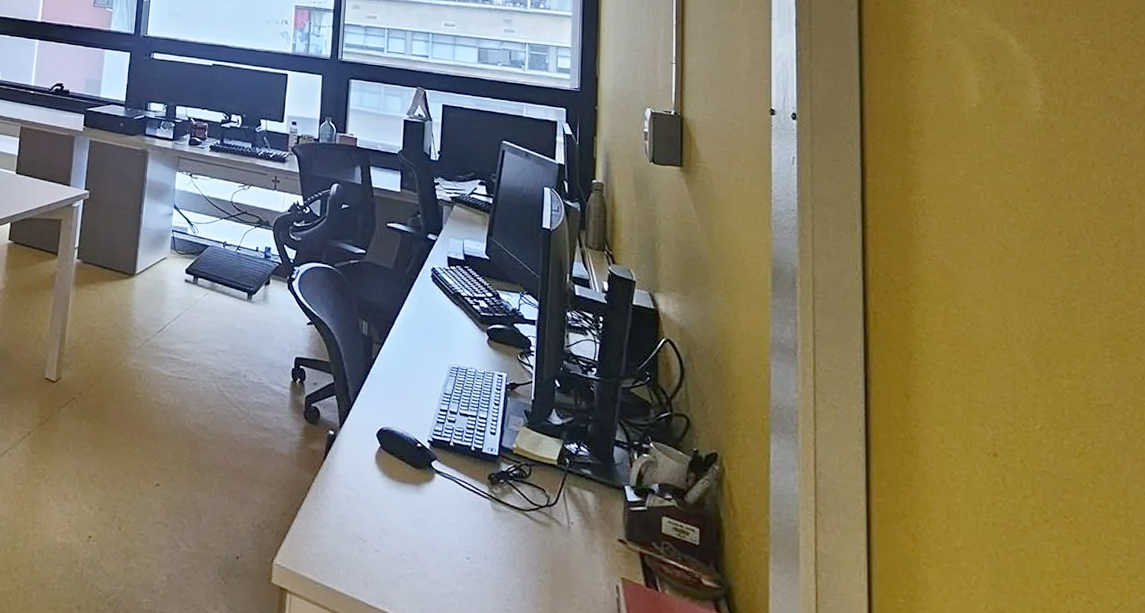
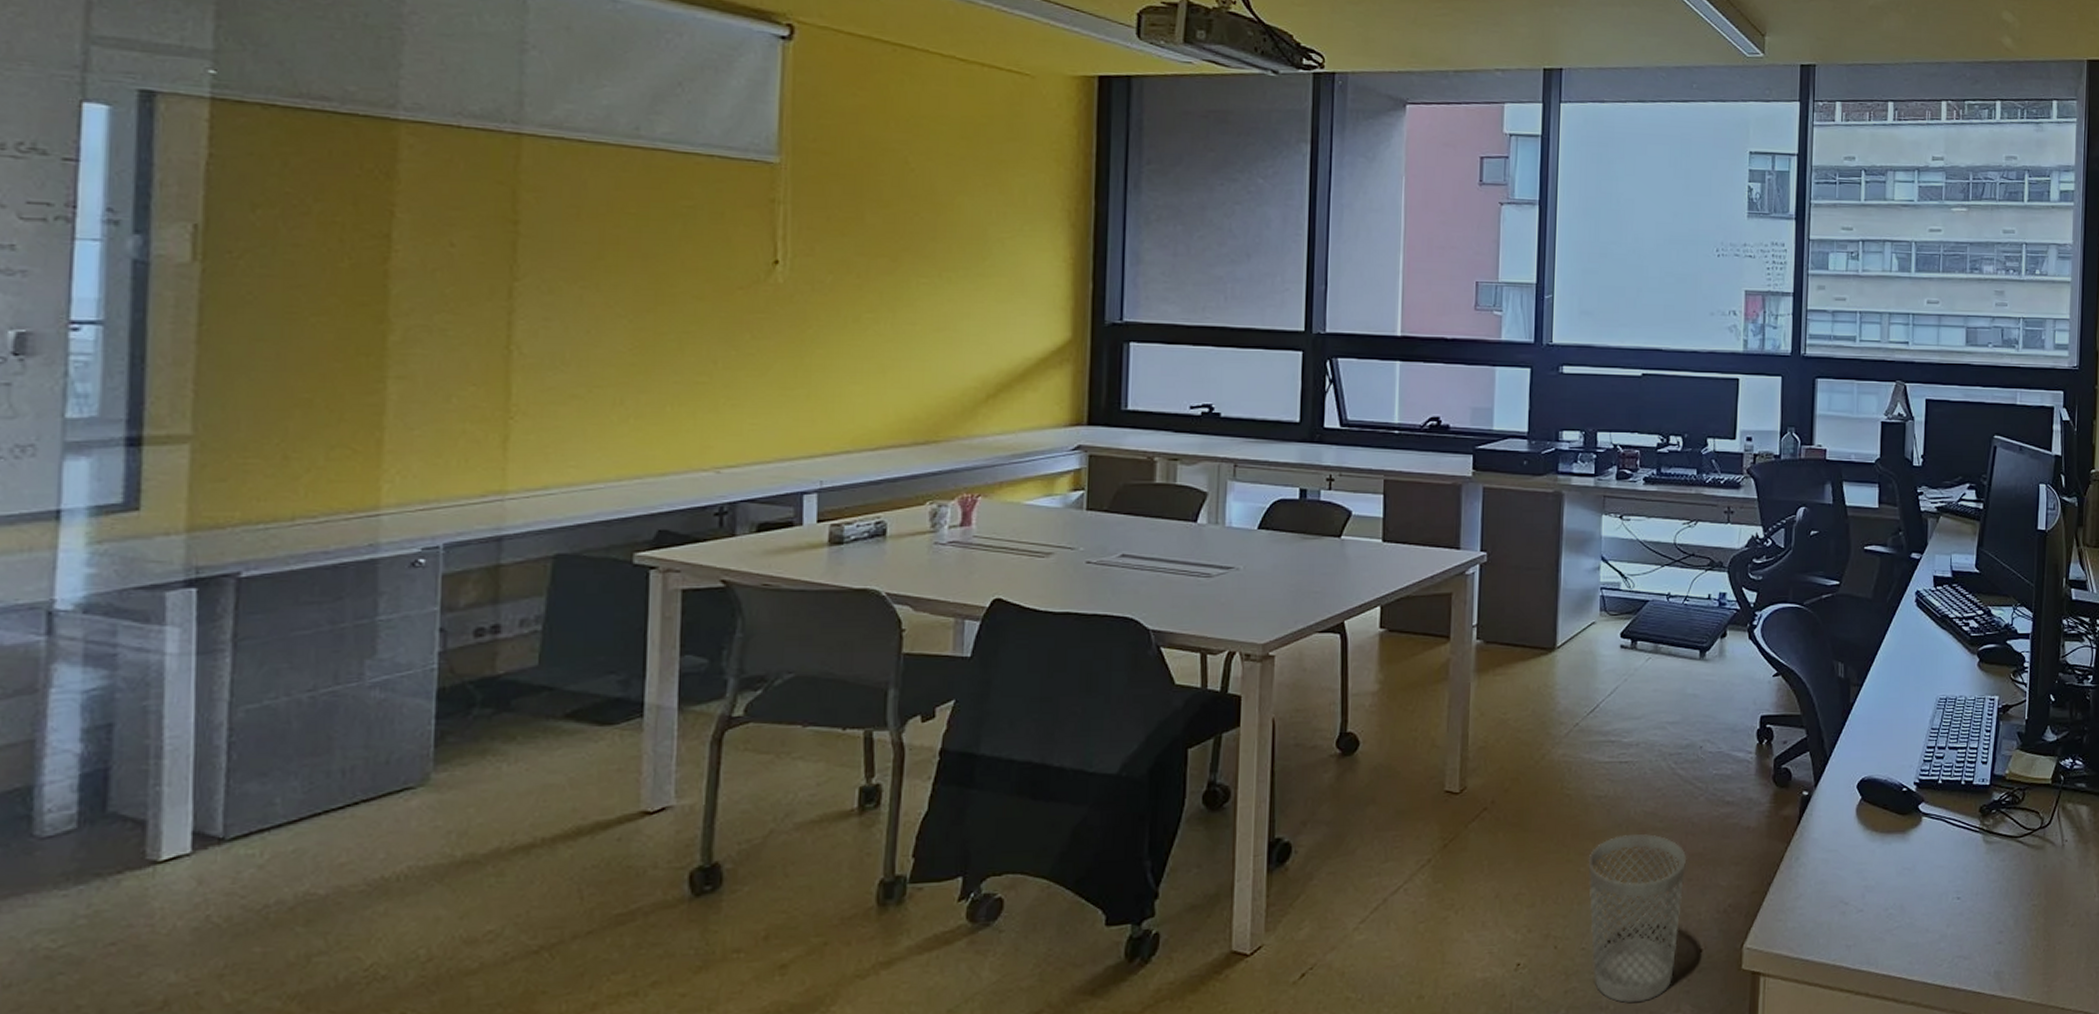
wastebasket: none [148,440,230,594] -> present [1588,834,1687,1003]

